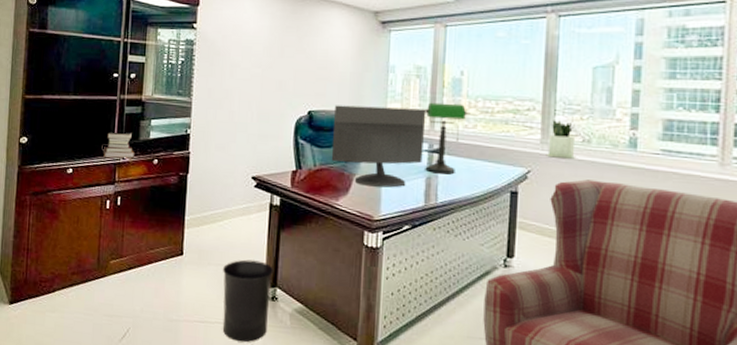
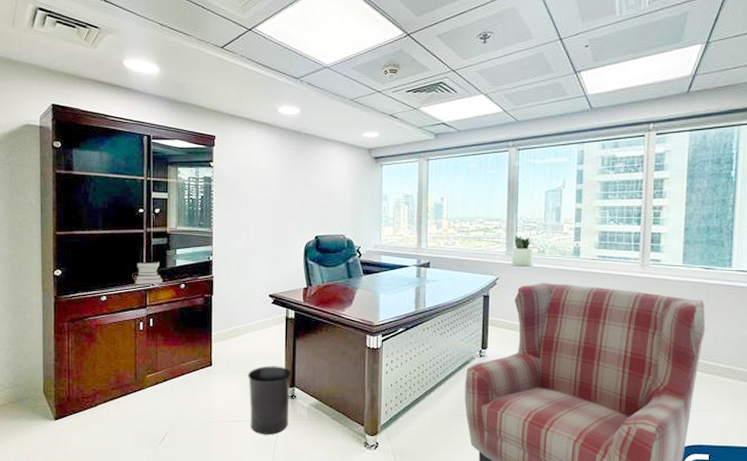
computer monitor: present [331,105,427,189] -> none [336,230,414,299]
desk lamp: present [425,102,470,175] -> none [413,225,450,284]

